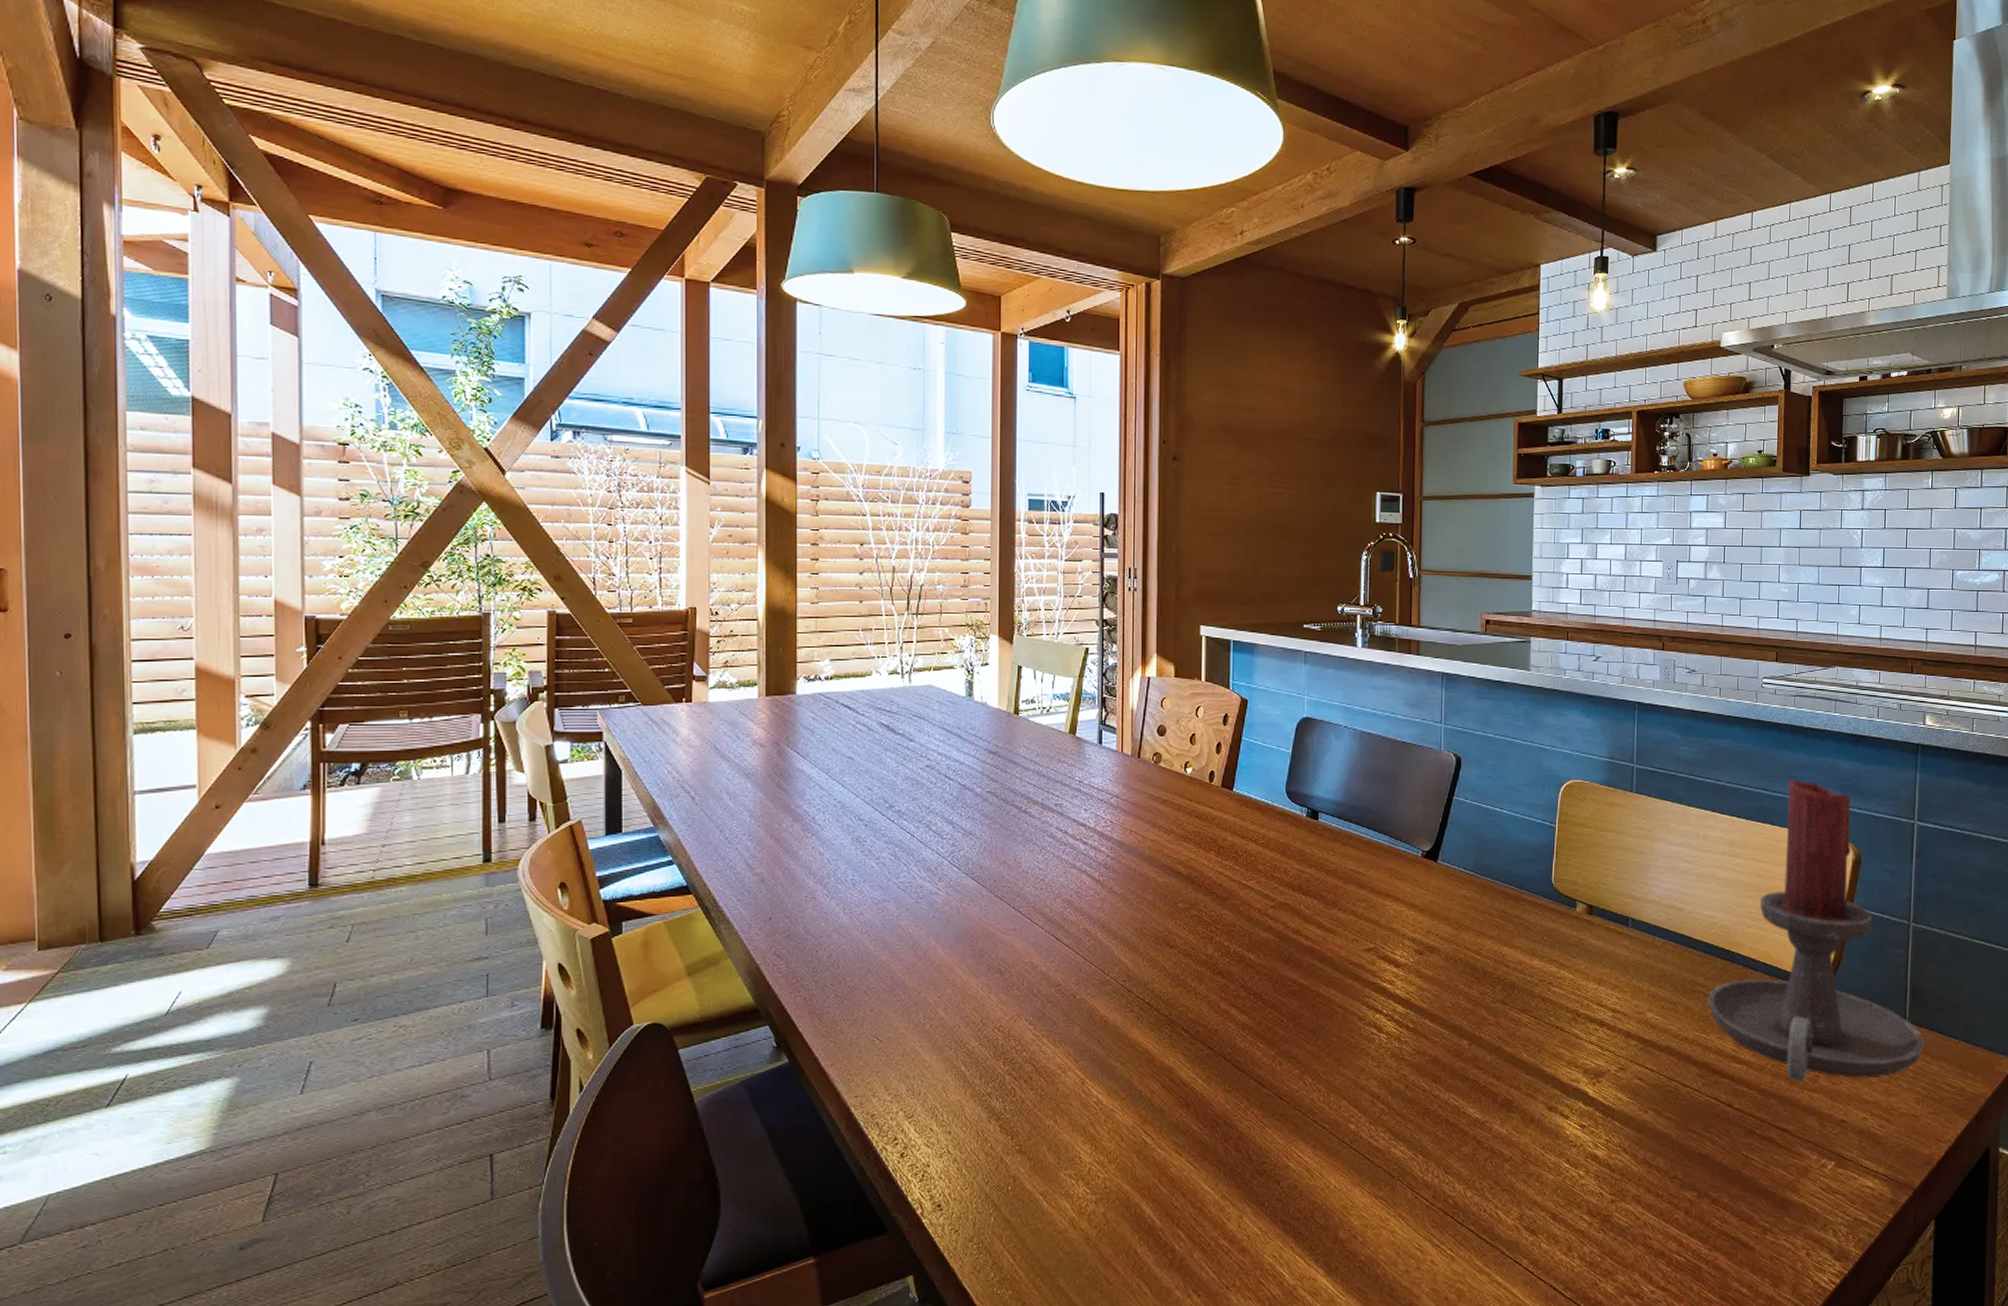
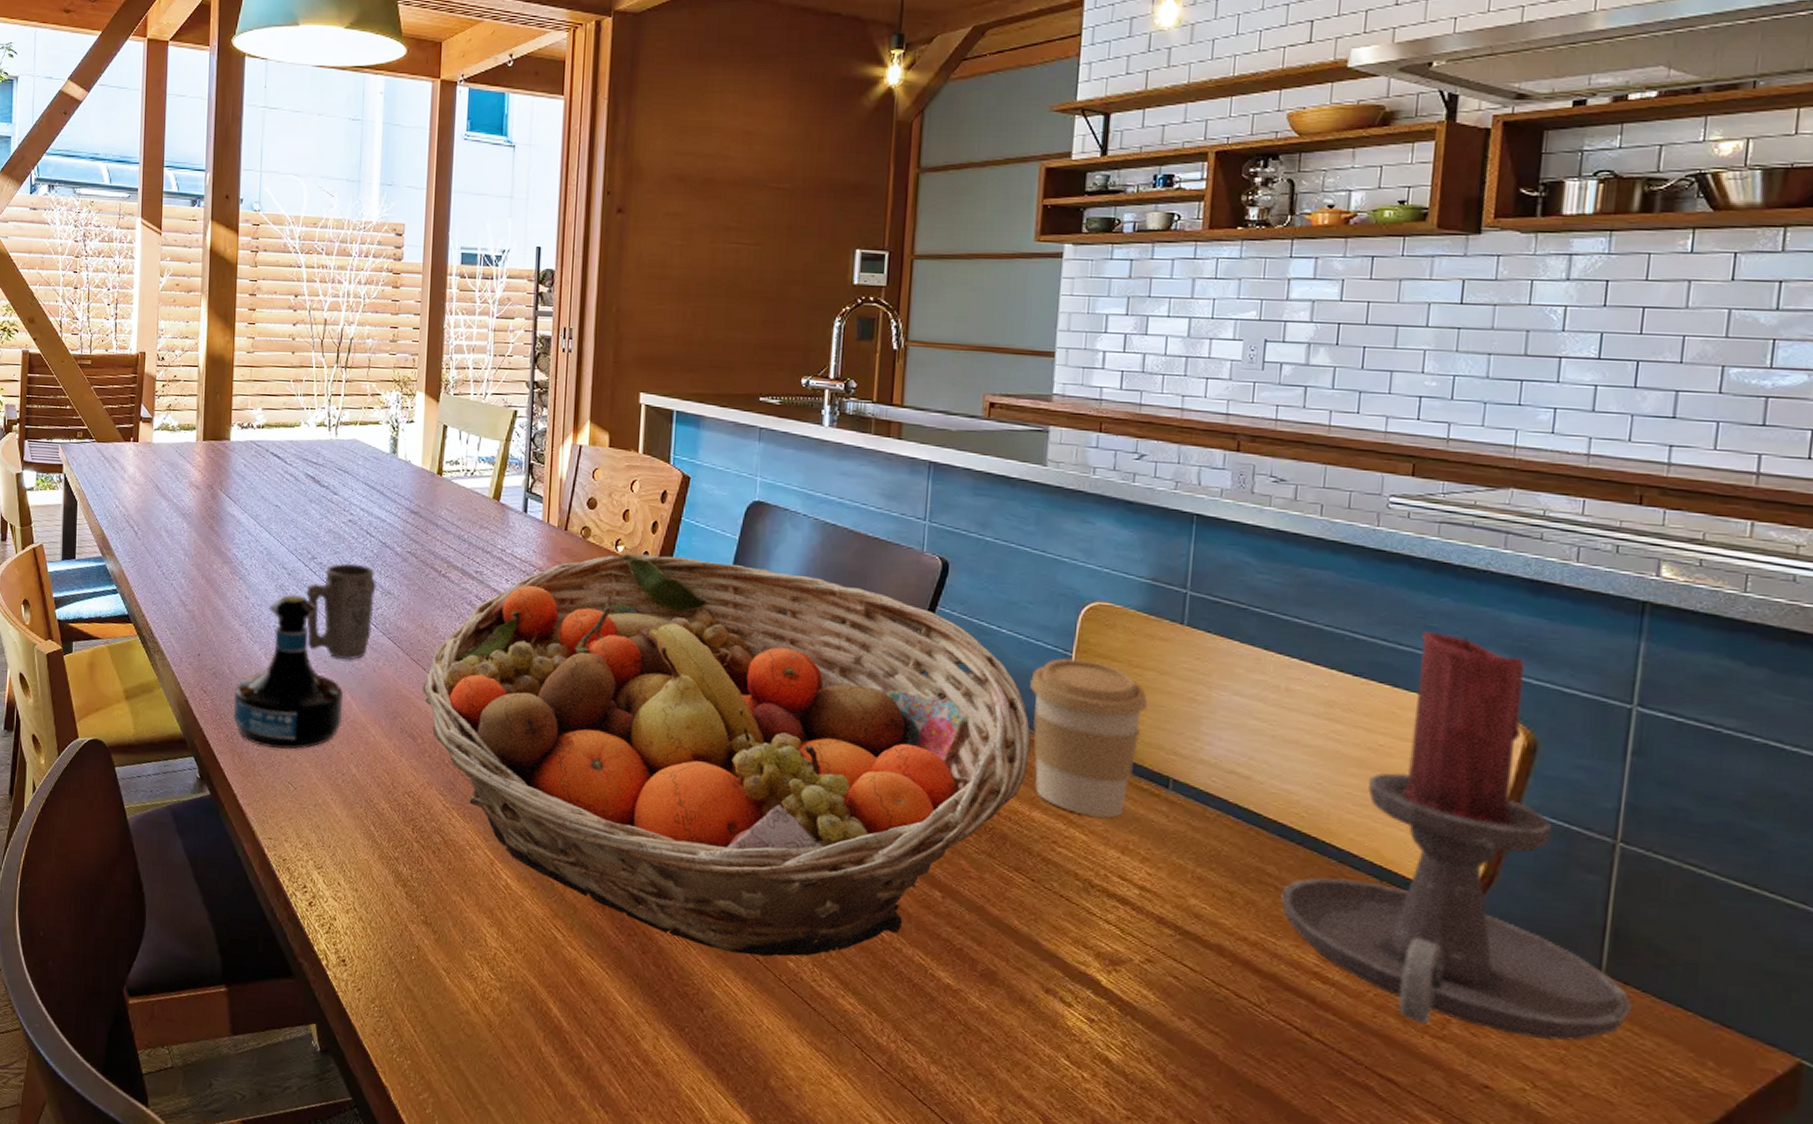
tequila bottle: none [812,845,927,1004] -> present [234,594,343,750]
mug: none [885,809,957,905] -> present [306,563,377,661]
fruit basket: none [1008,773,1529,1126] -> present [423,553,1032,957]
coffee cup: none [1526,829,1611,958] -> present [1030,658,1147,818]

